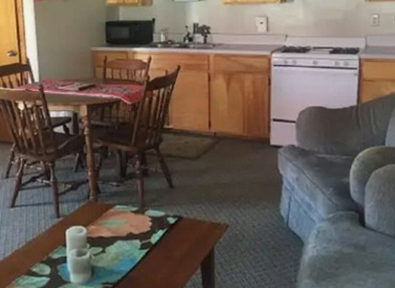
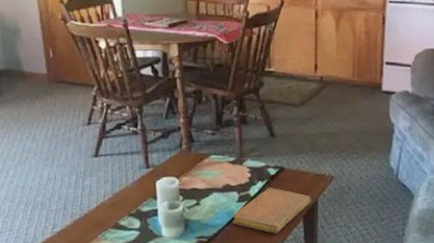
notebook: none [135,236,208,280] -> present [232,188,311,234]

